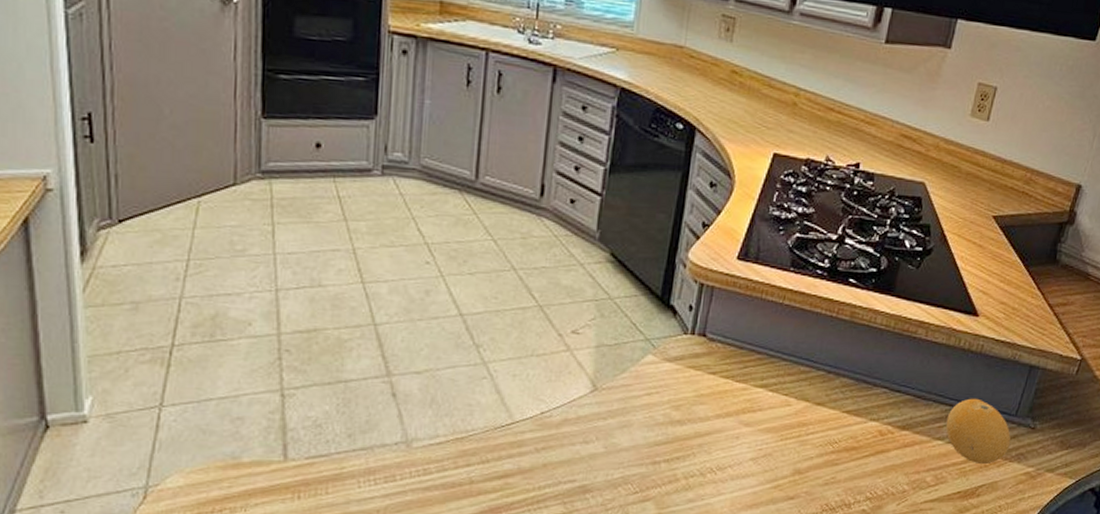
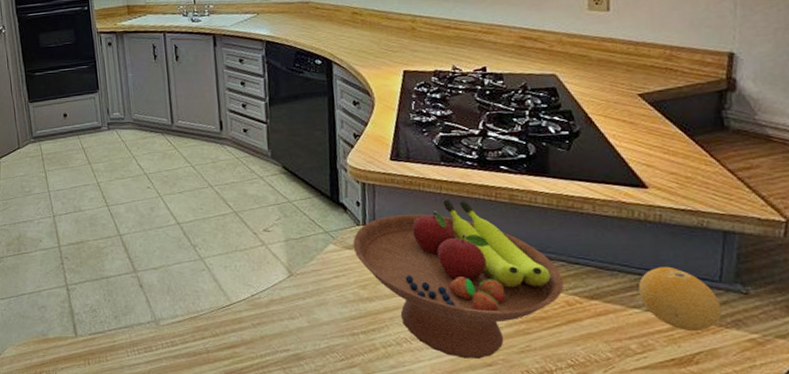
fruit bowl: none [674,310,882,491] -> present [353,199,564,359]

